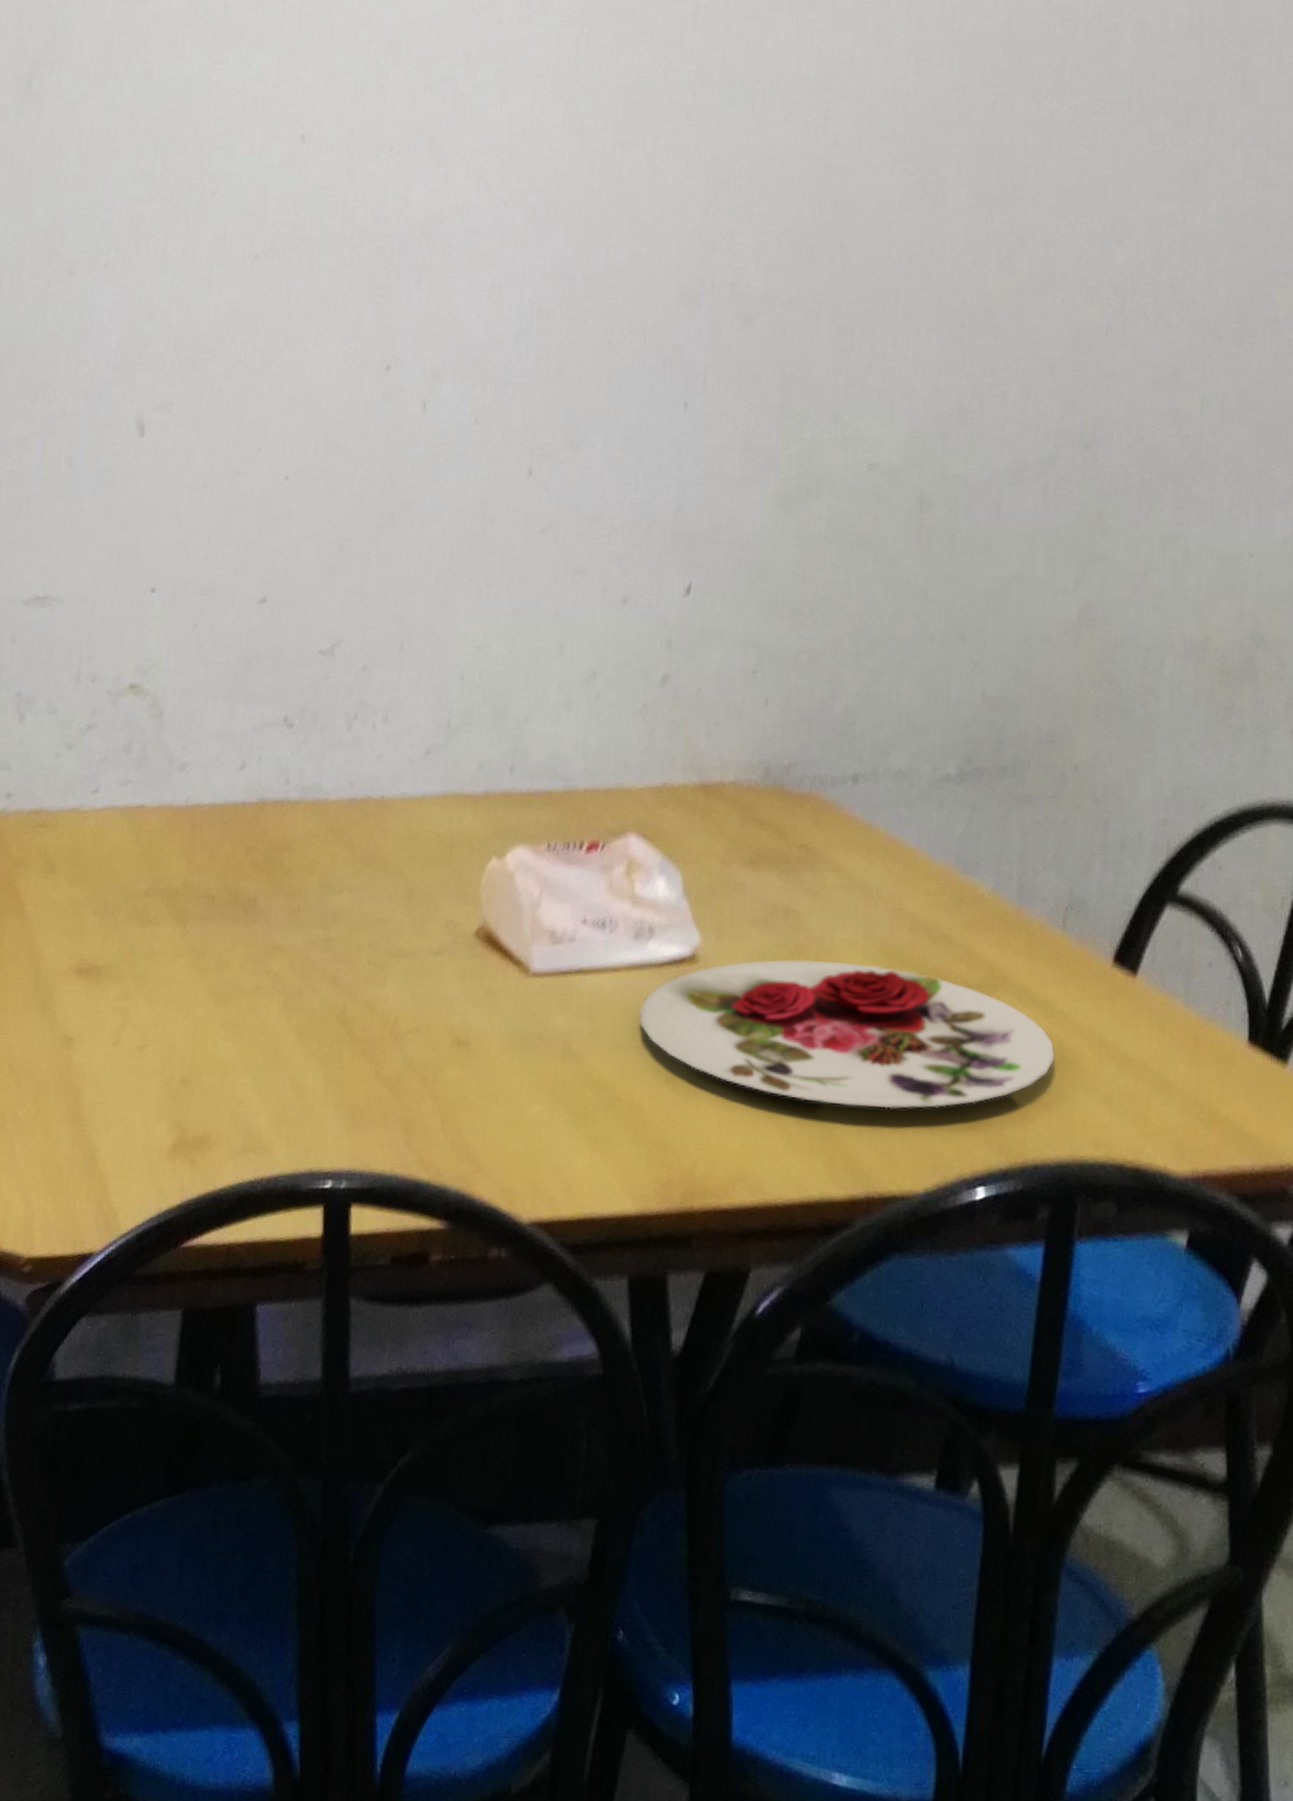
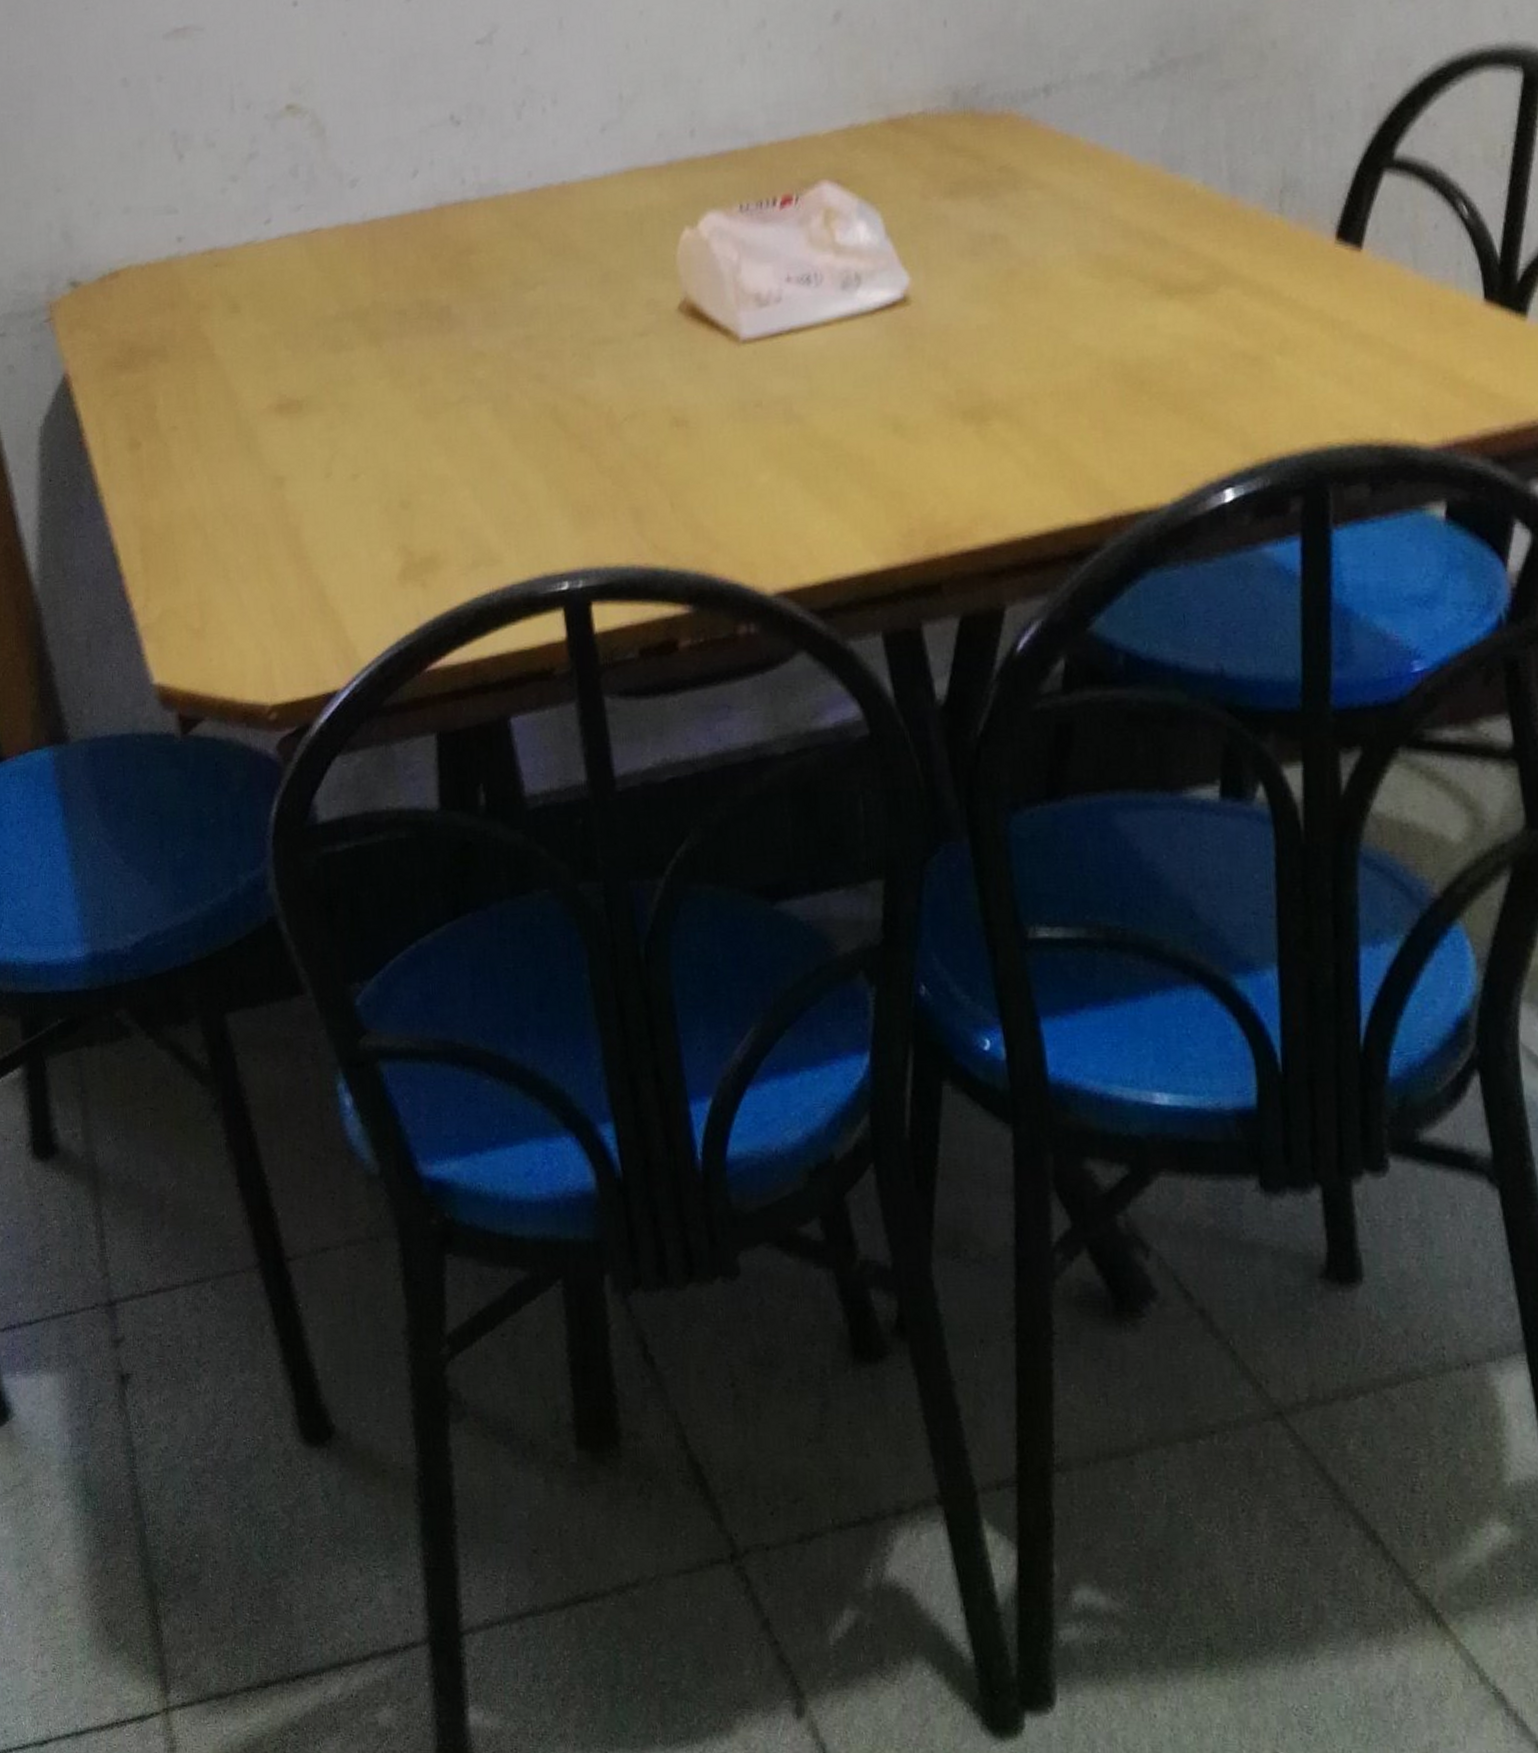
plate: present [638,959,1054,1109] -> none [856,279,1288,428]

